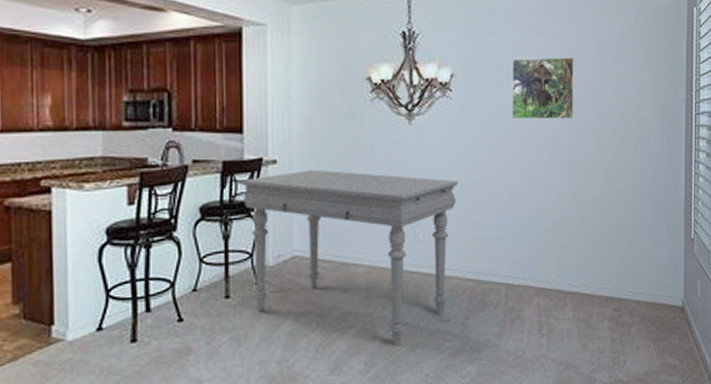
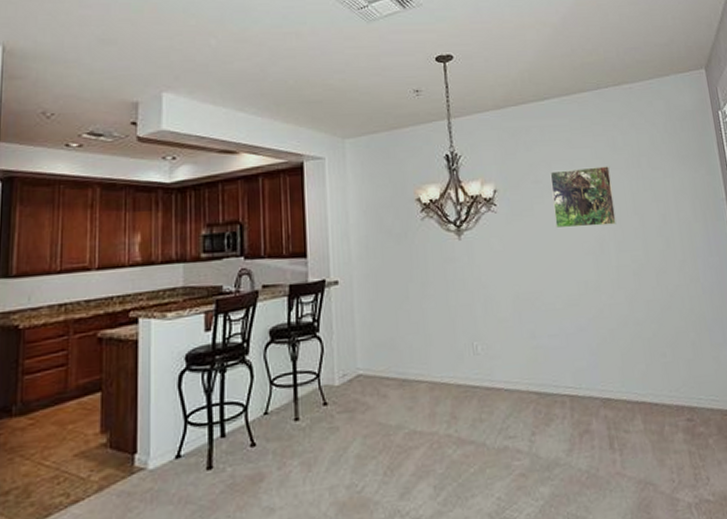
dining table: present [241,169,459,347] -> none [307,287,512,467]

